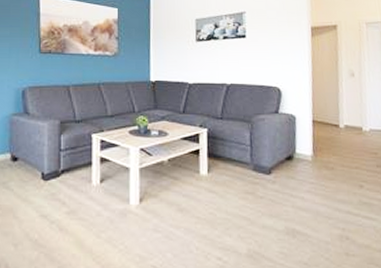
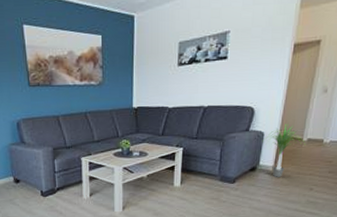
potted plant: none [294,107,343,169] -> present [262,123,305,177]

